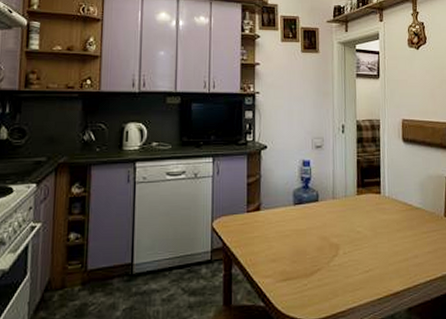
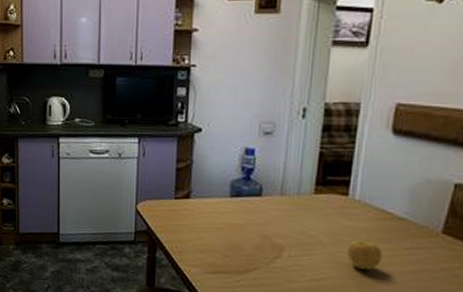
apple: none [385,231,410,255] -> present [346,240,383,270]

